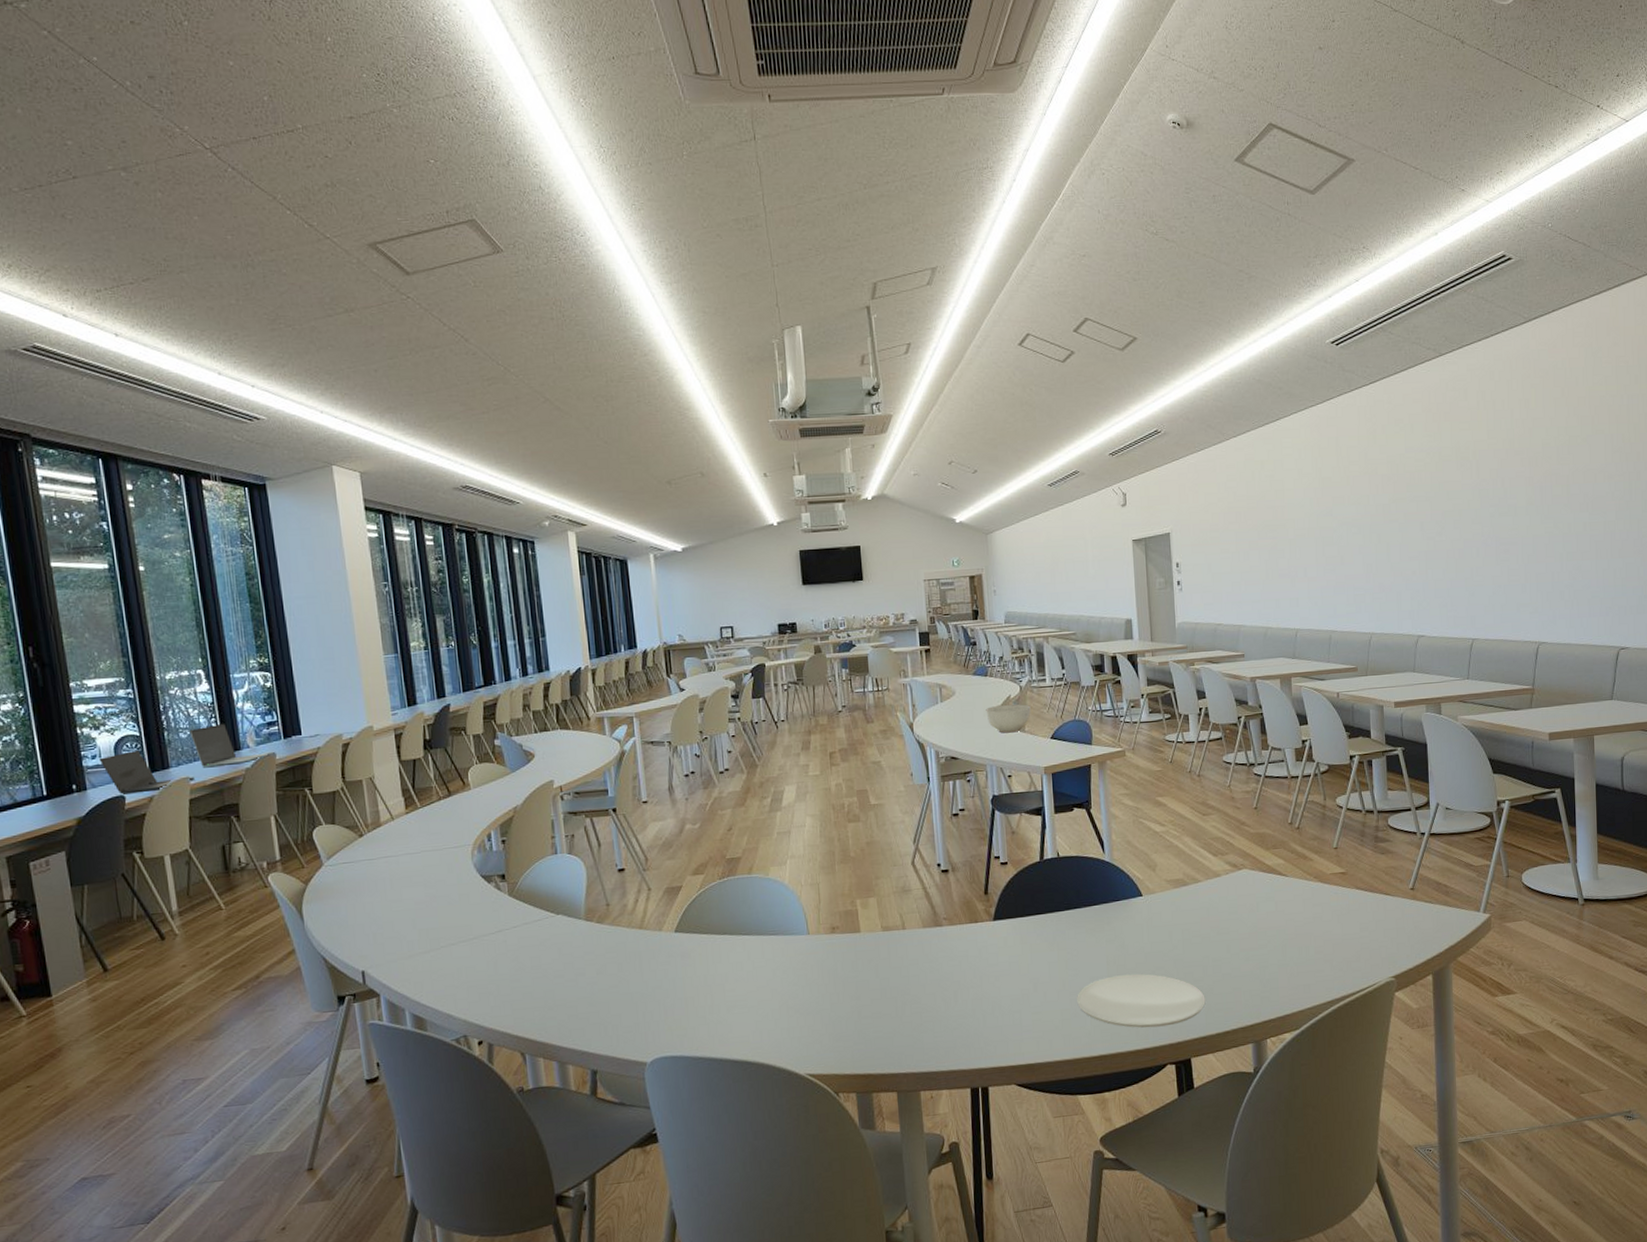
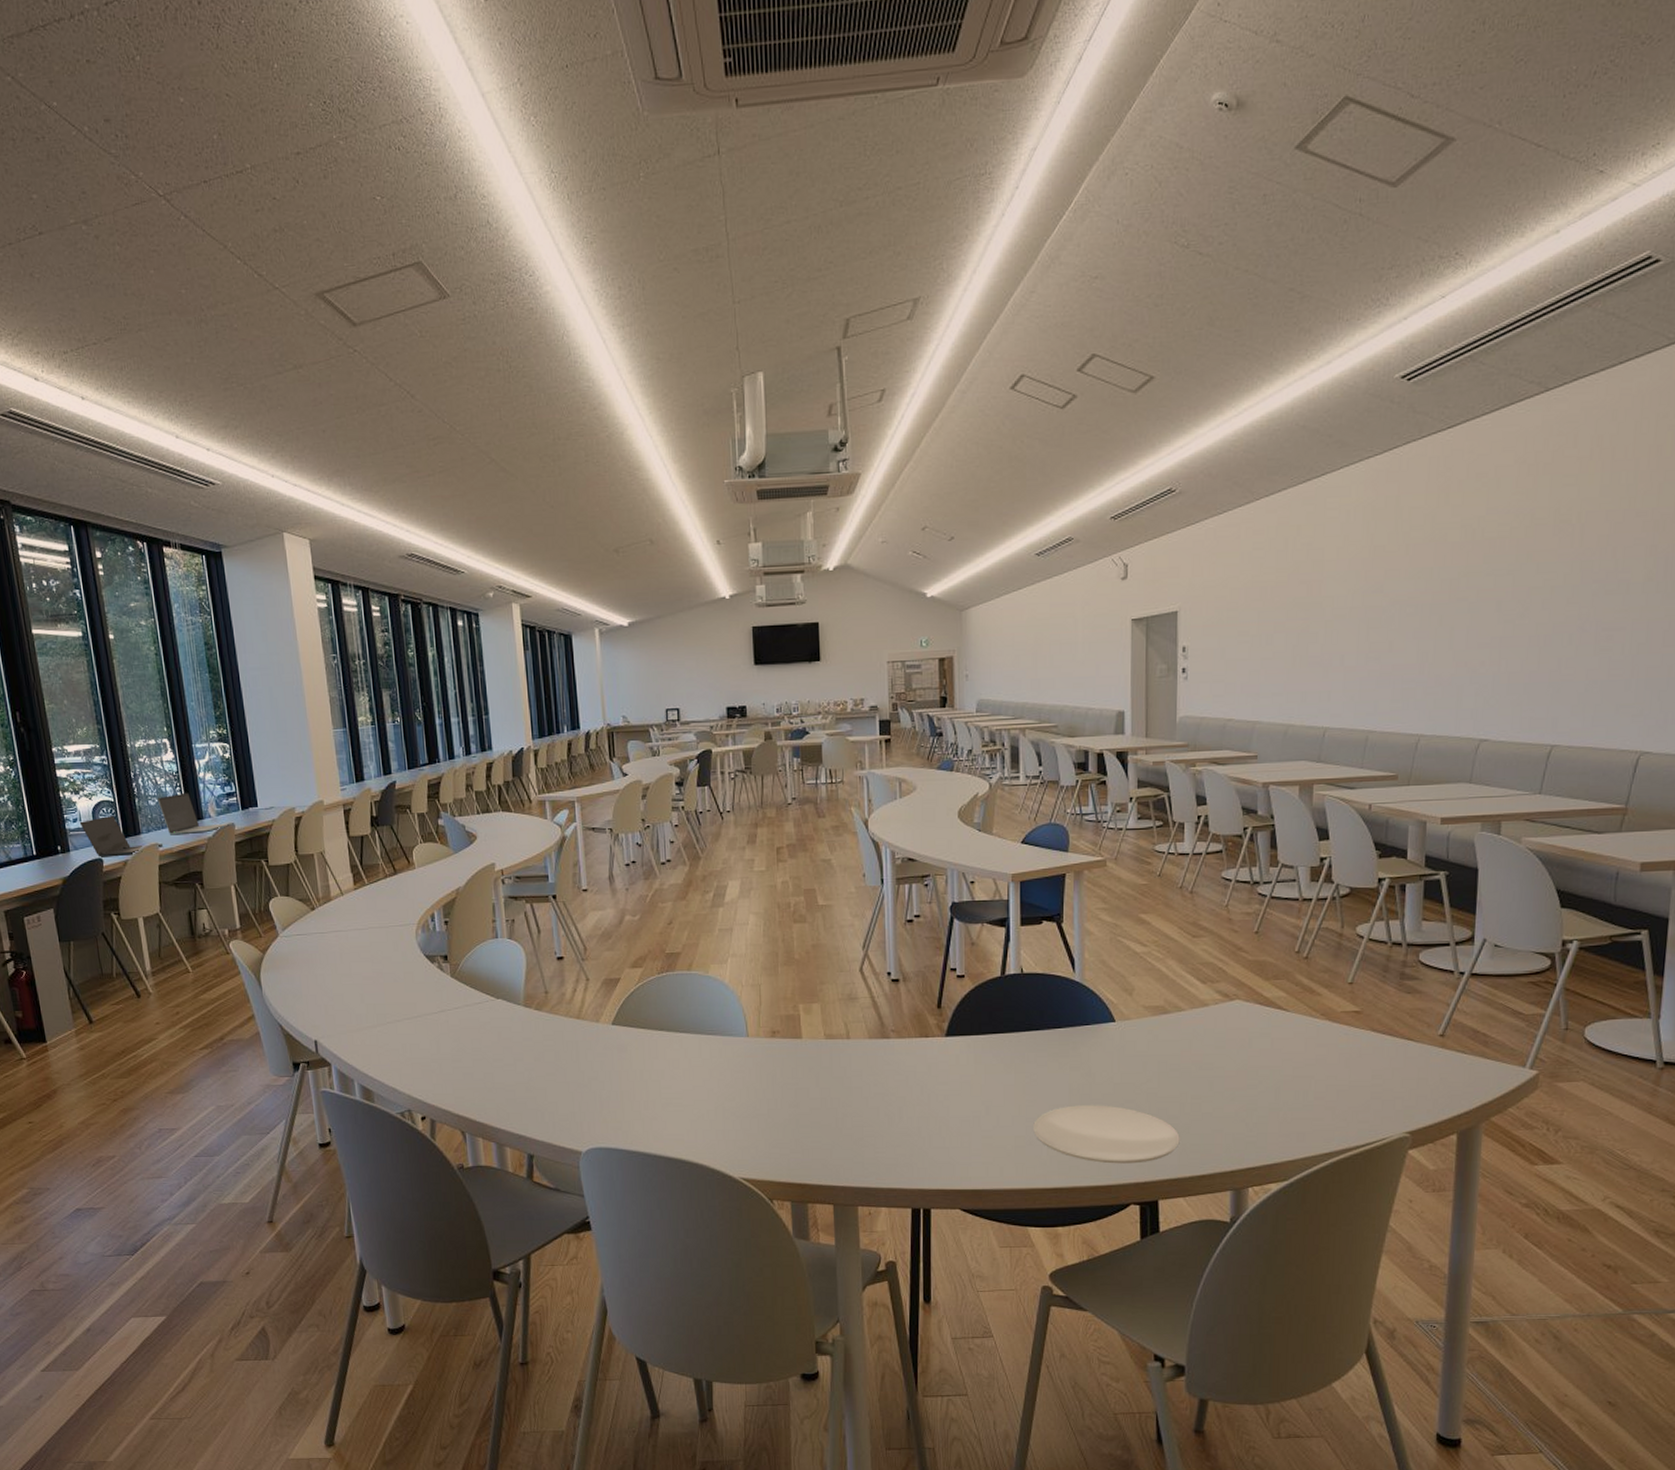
bowl: present [986,703,1031,733] -> none [949,802,1000,835]

